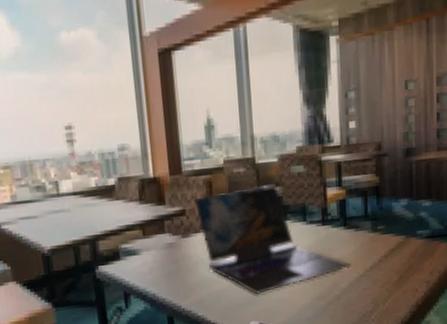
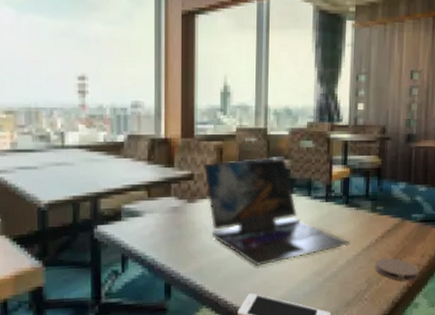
coaster: none [380,277,429,300] -> present [375,258,419,281]

